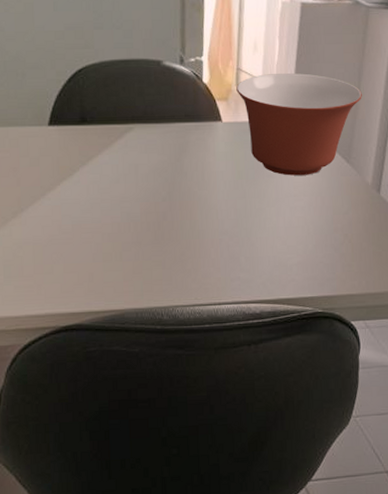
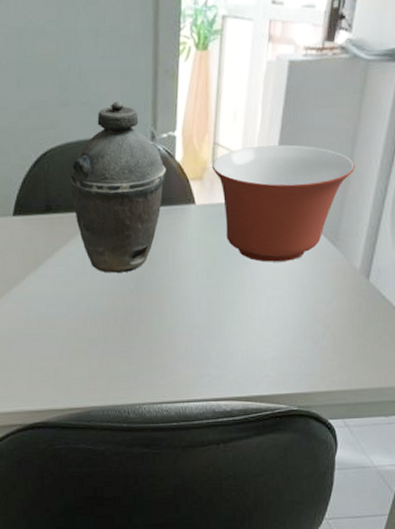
kettle: none [103,28,195,182] -> present [69,101,166,273]

